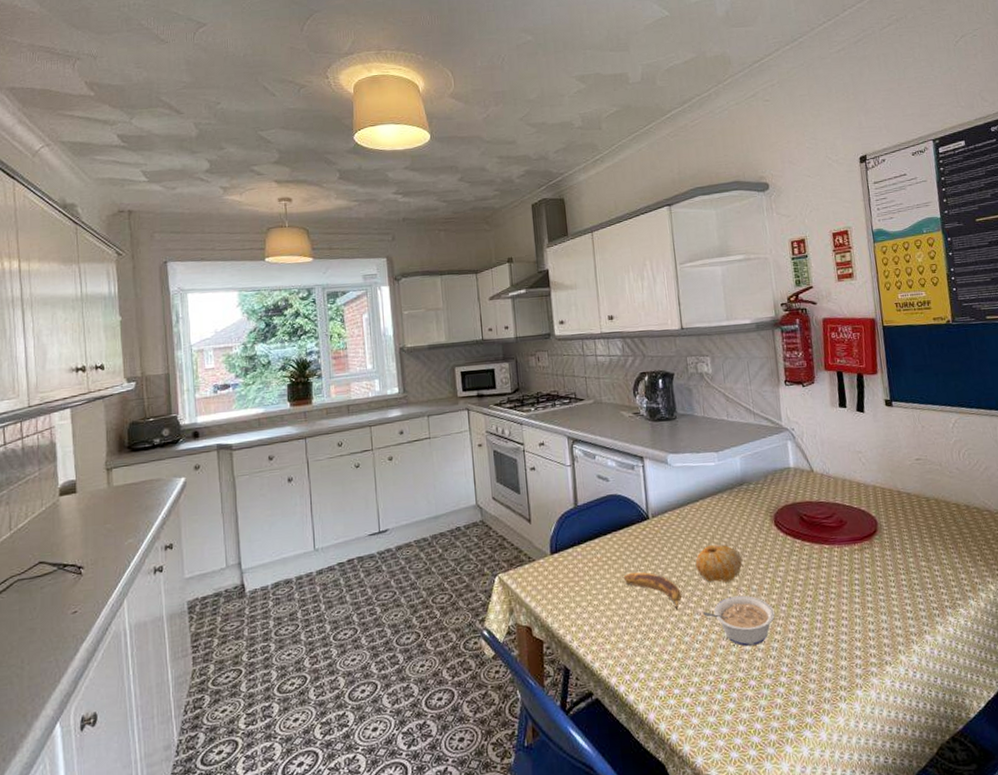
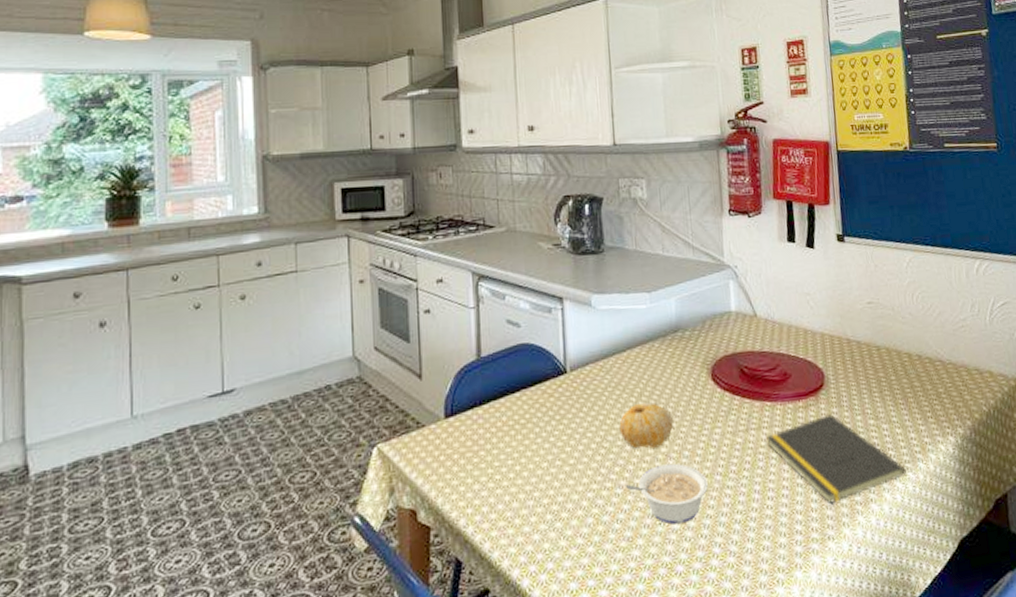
banana: present [623,572,682,609] -> none [533,438,601,482]
notepad: none [825,556,958,633] -> present [765,414,907,503]

